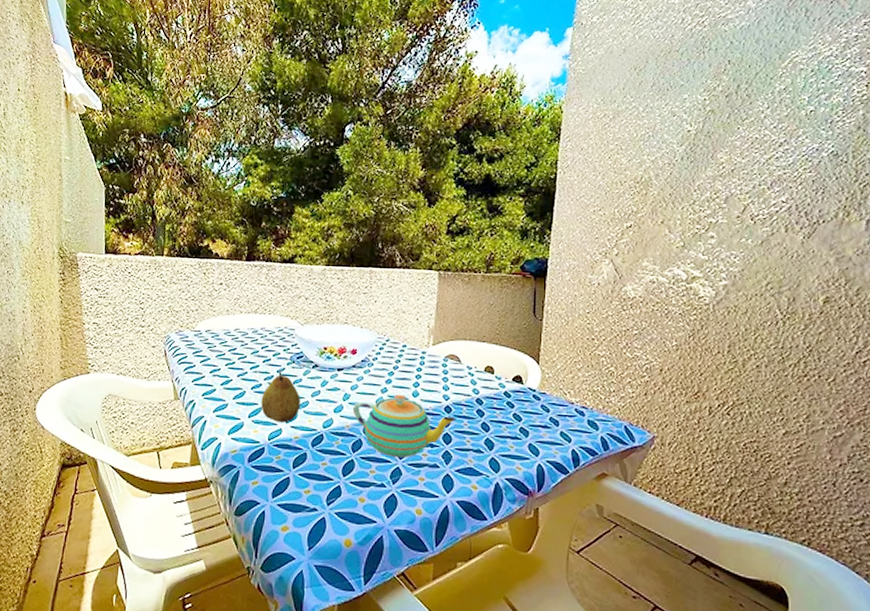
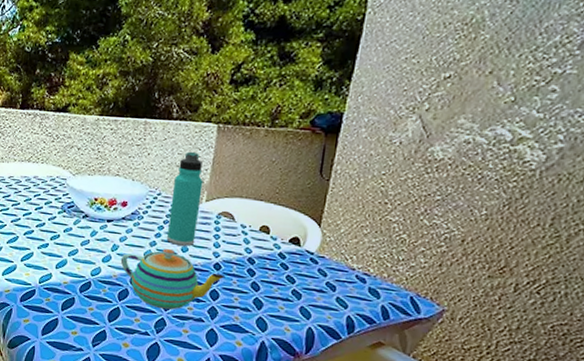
fruit: present [261,372,301,423] -> none [32,220,71,268]
thermos bottle: none [397,297,429,391] -> present [166,151,203,246]

